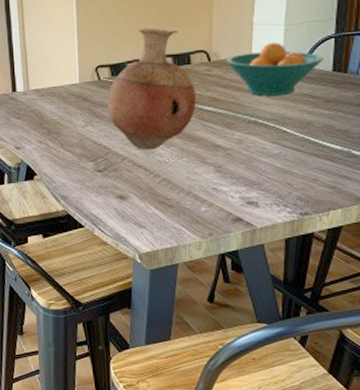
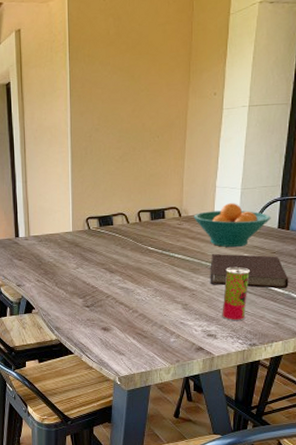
vase: present [107,27,197,150] -> none [95,186,169,290]
notebook: none [248,104,348,145] -> present [210,254,289,288]
beverage can: none [264,120,298,185] -> present [222,267,250,320]

